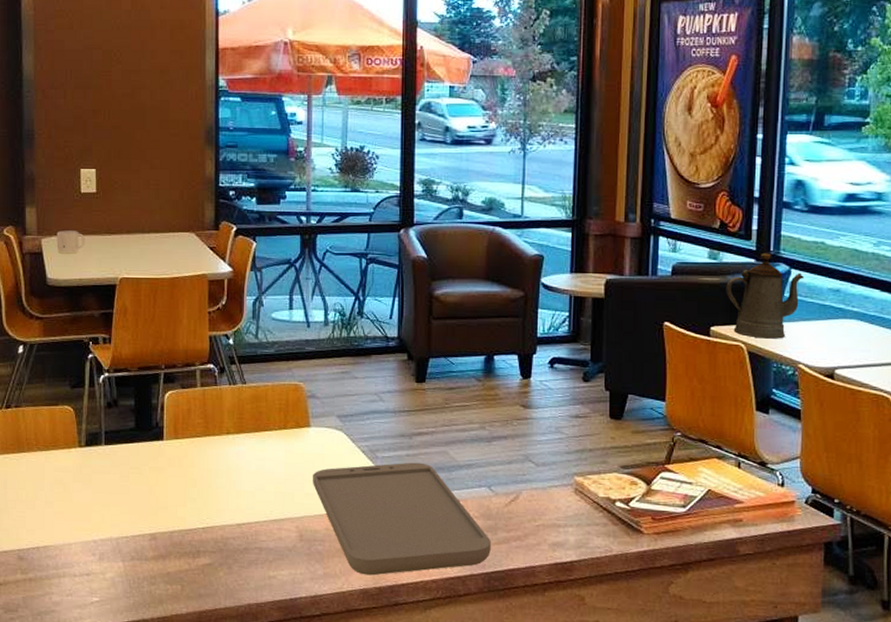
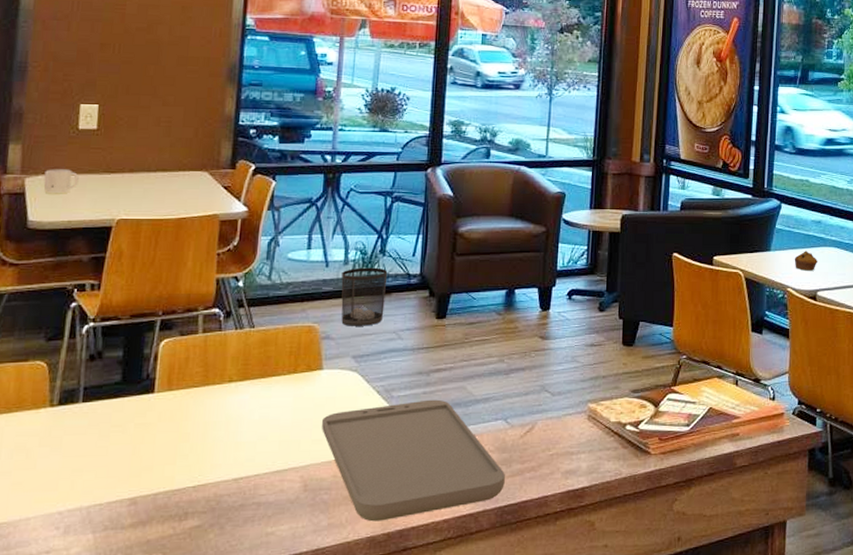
waste bin: none [323,329,367,387] -> present [341,267,388,326]
coffee pot: present [726,252,804,339] -> none [727,189,792,266]
muffin: none [807,323,835,346] -> present [794,251,817,271]

